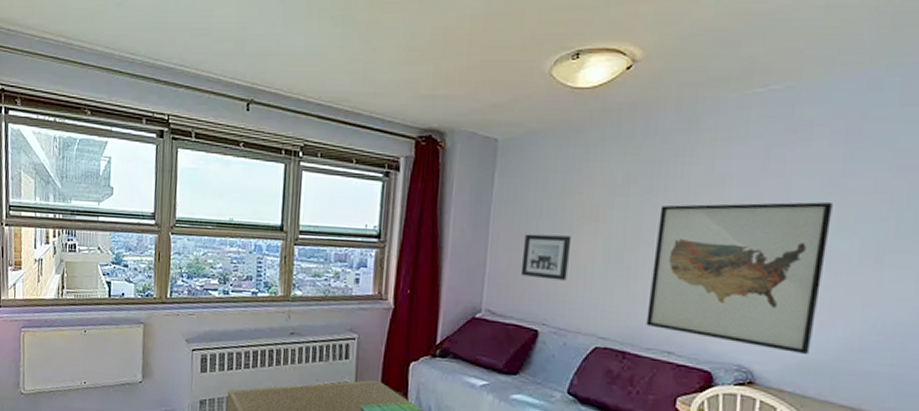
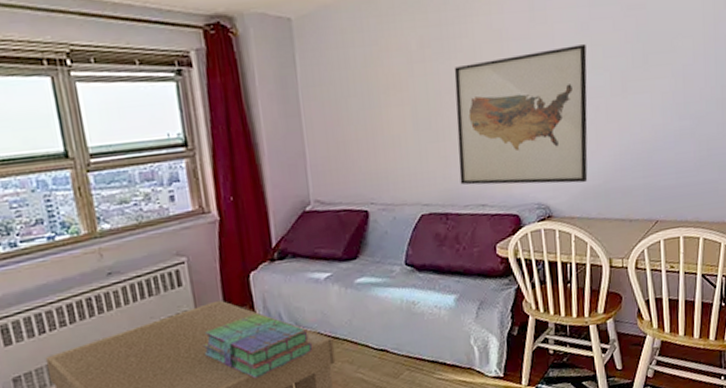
wall art: present [520,233,572,281] -> none [337,110,385,159]

